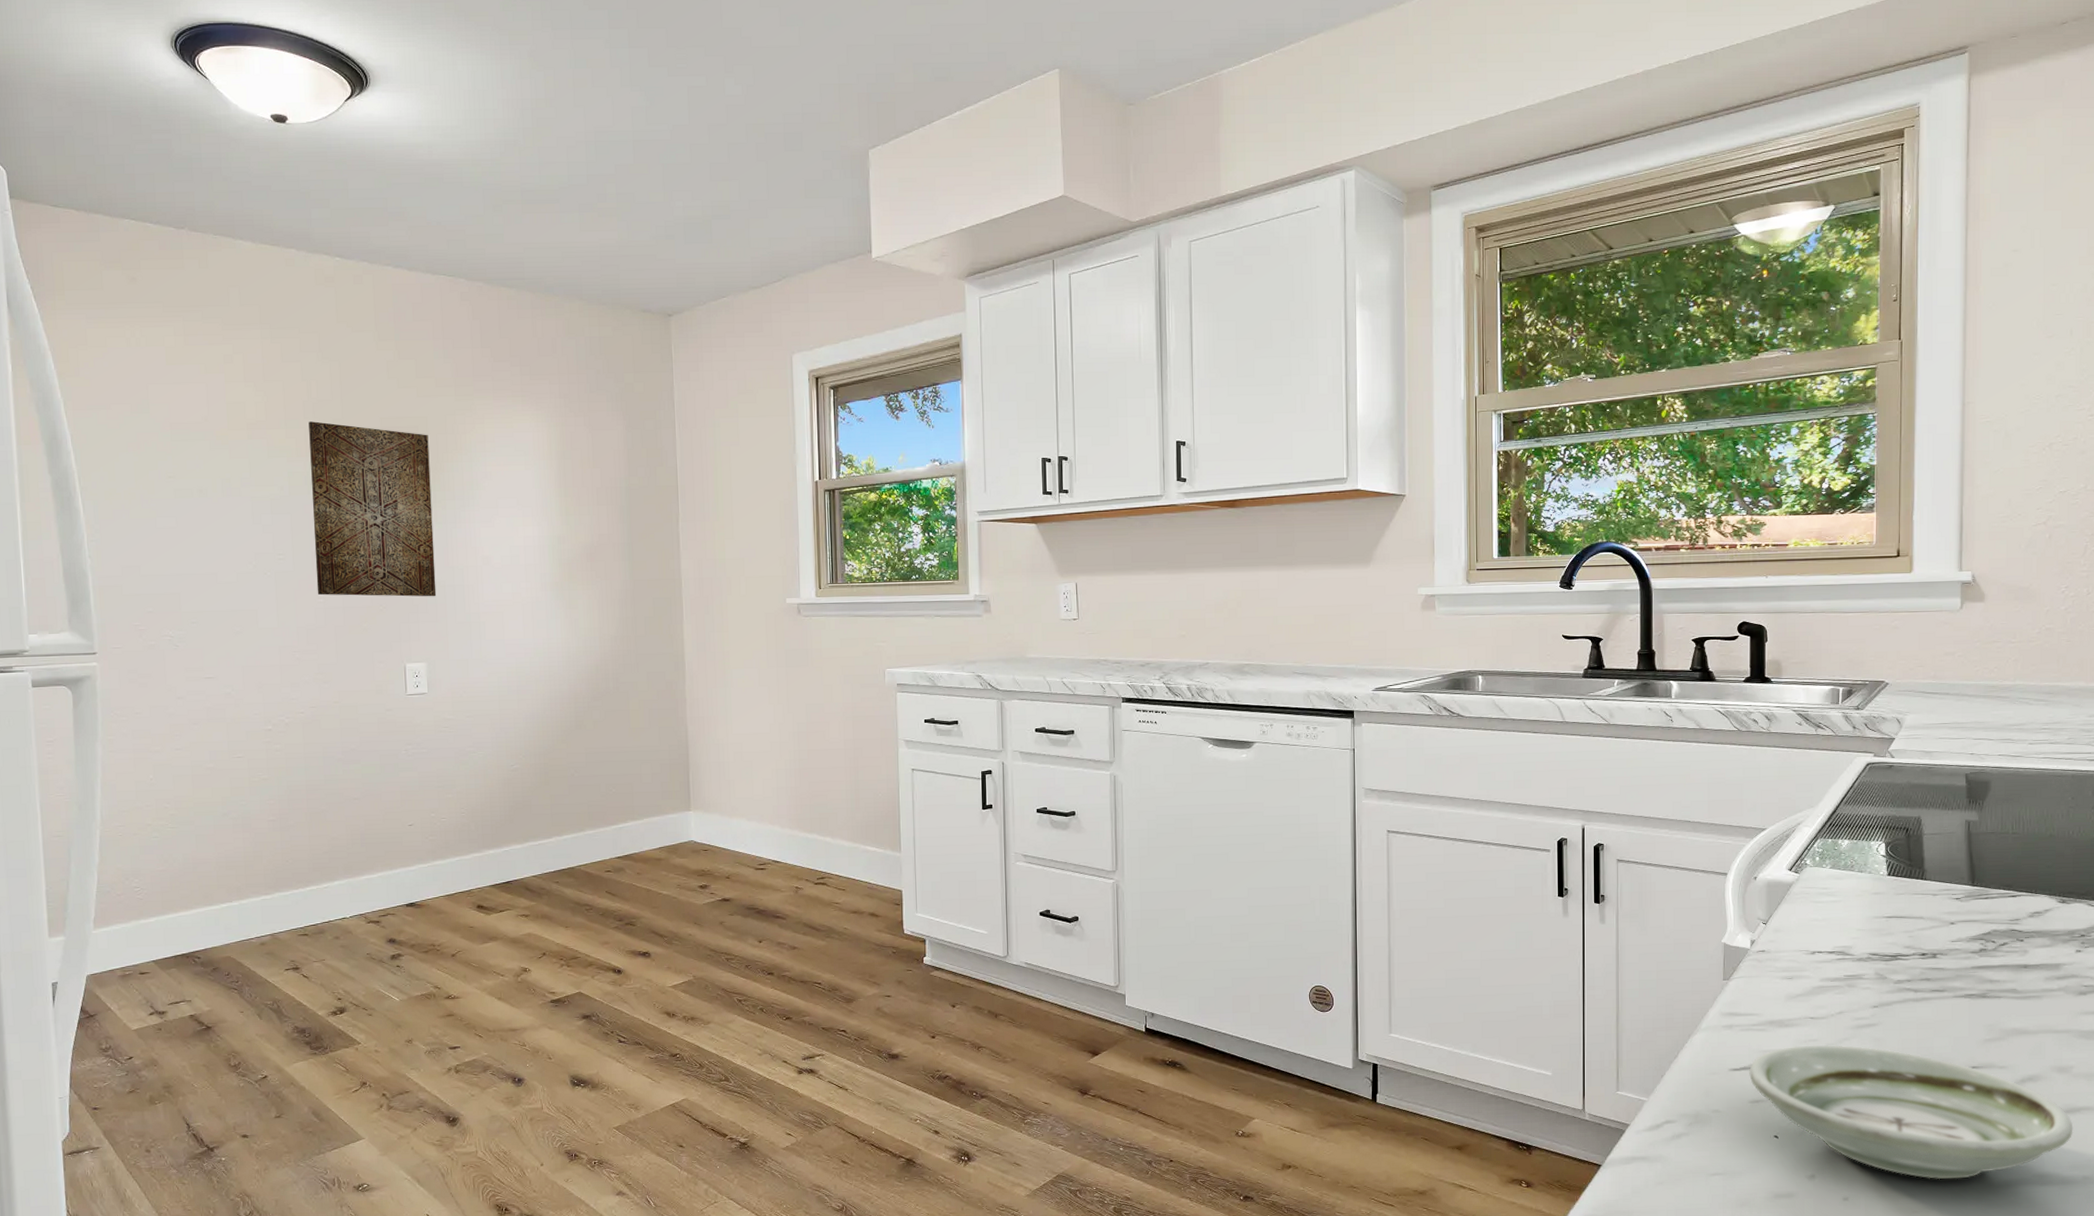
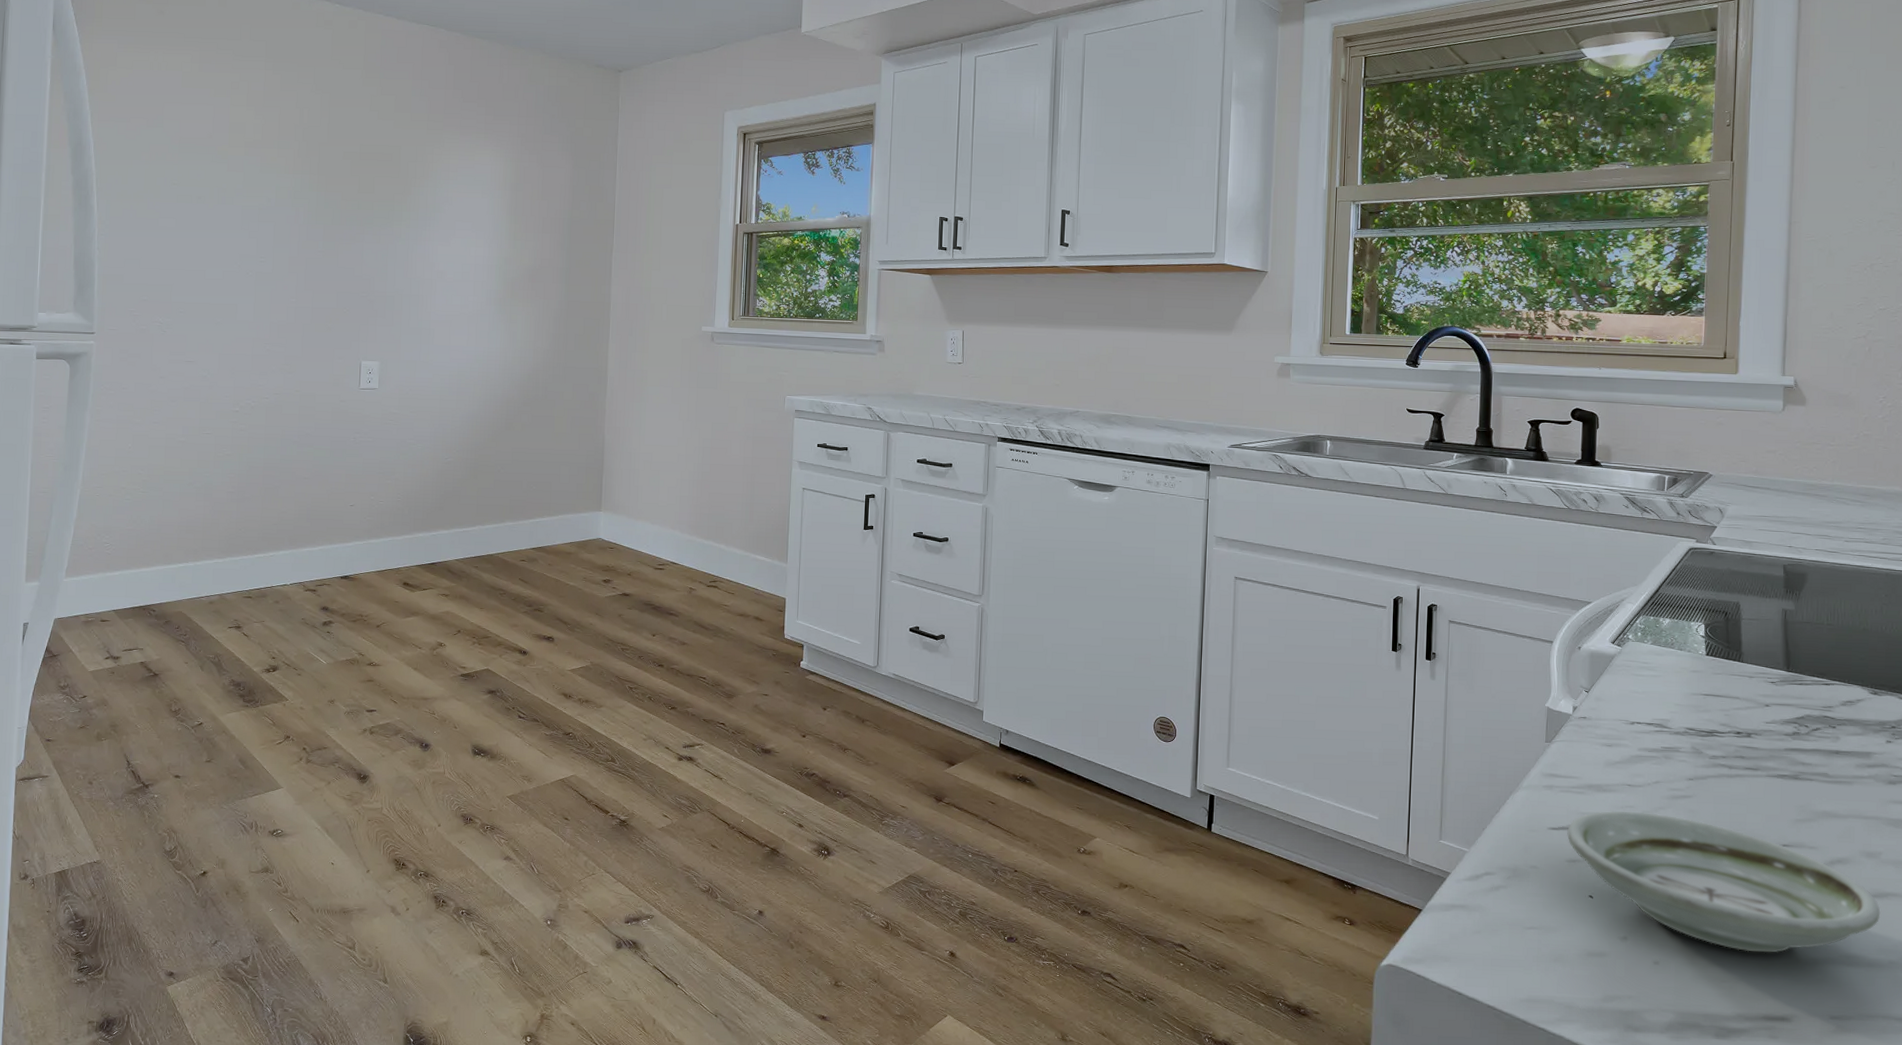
wall art: present [309,421,437,597] -> none [290,144,400,304]

